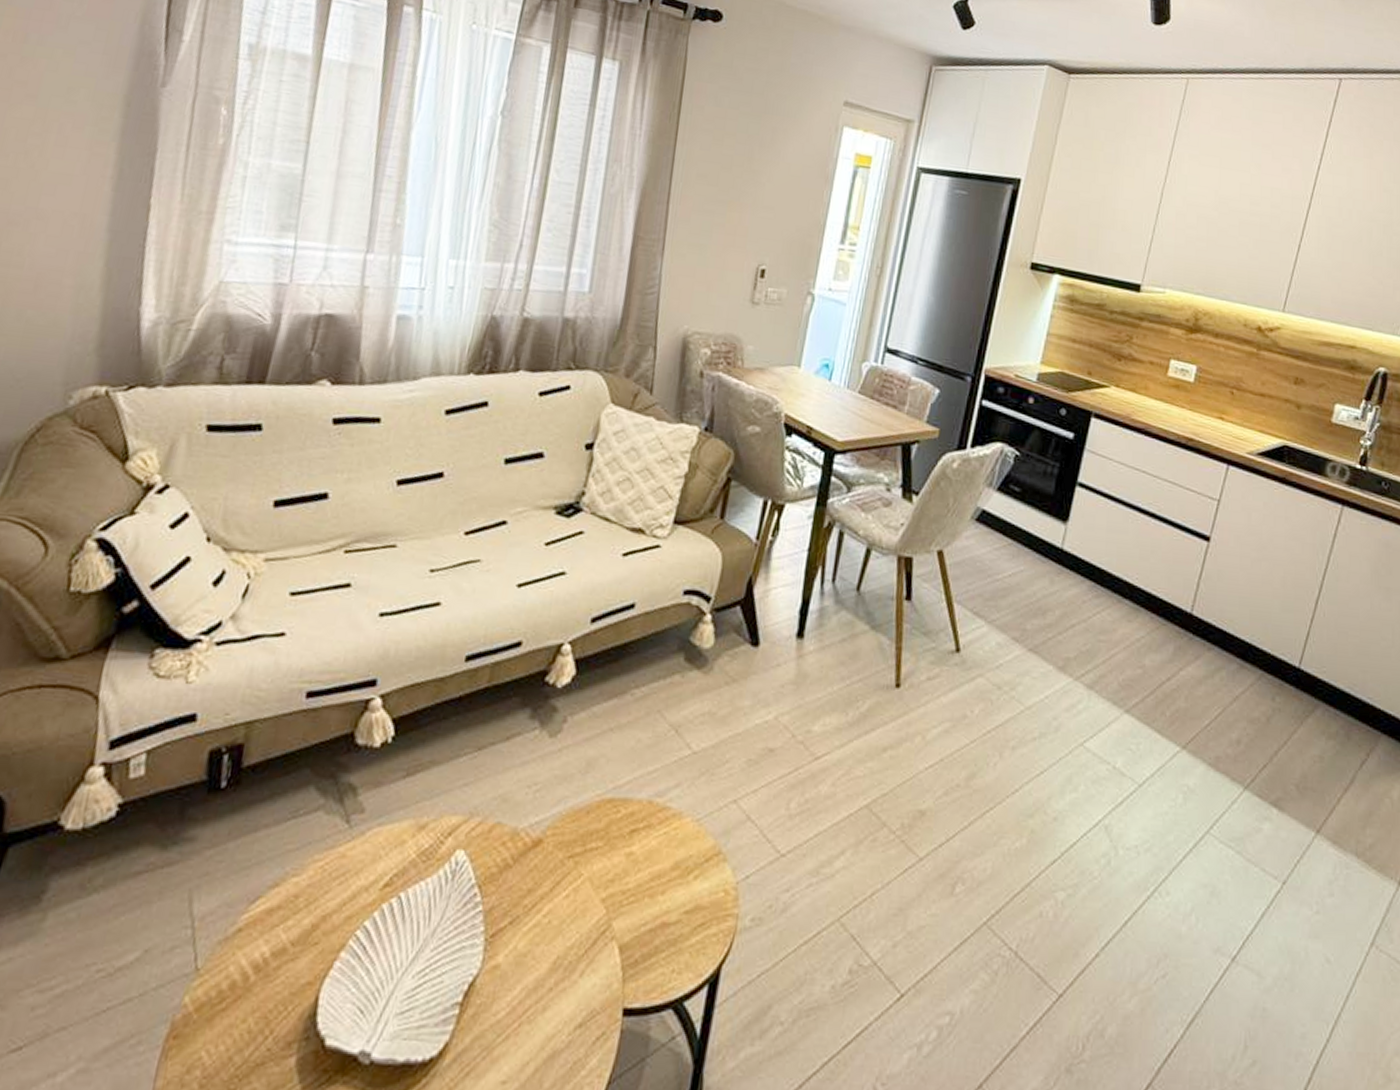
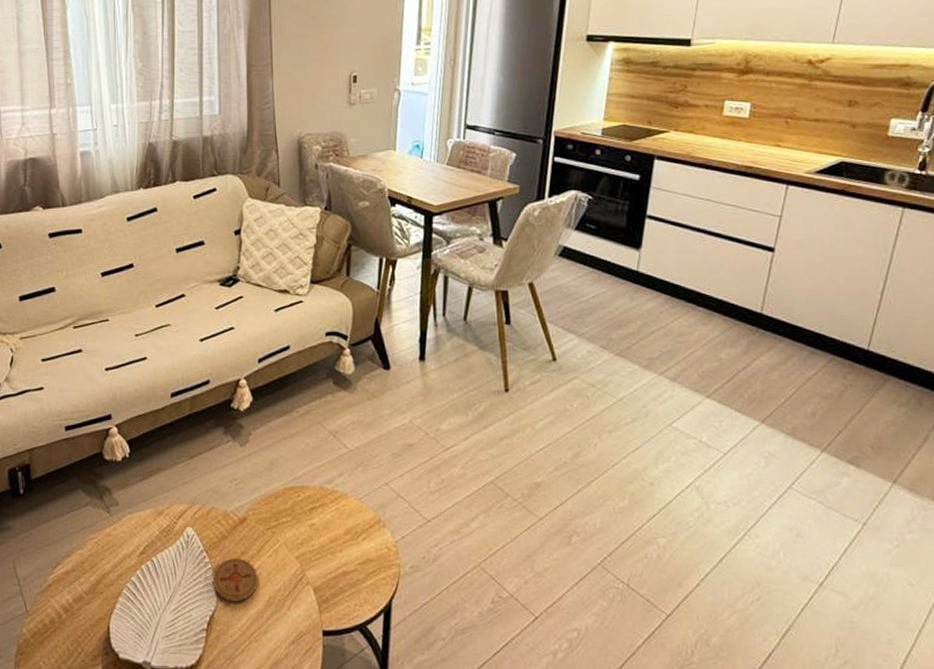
coaster: none [481,898,546,963] -> present [213,558,258,602]

